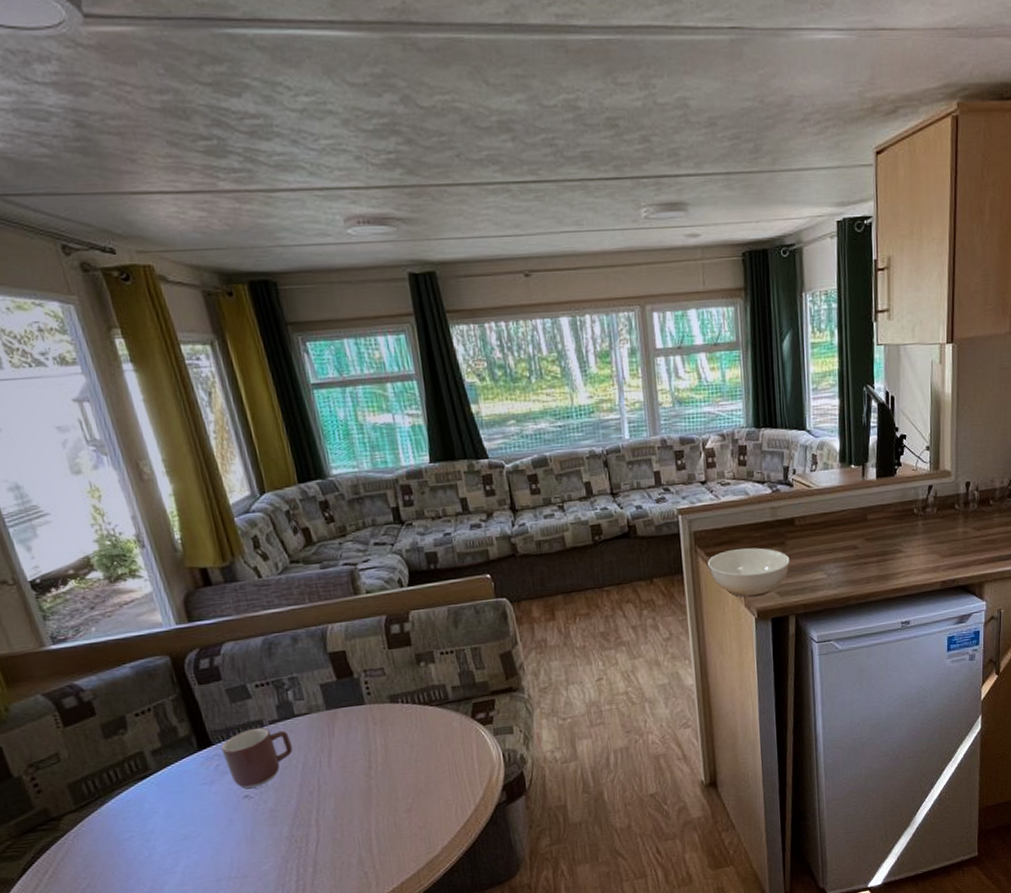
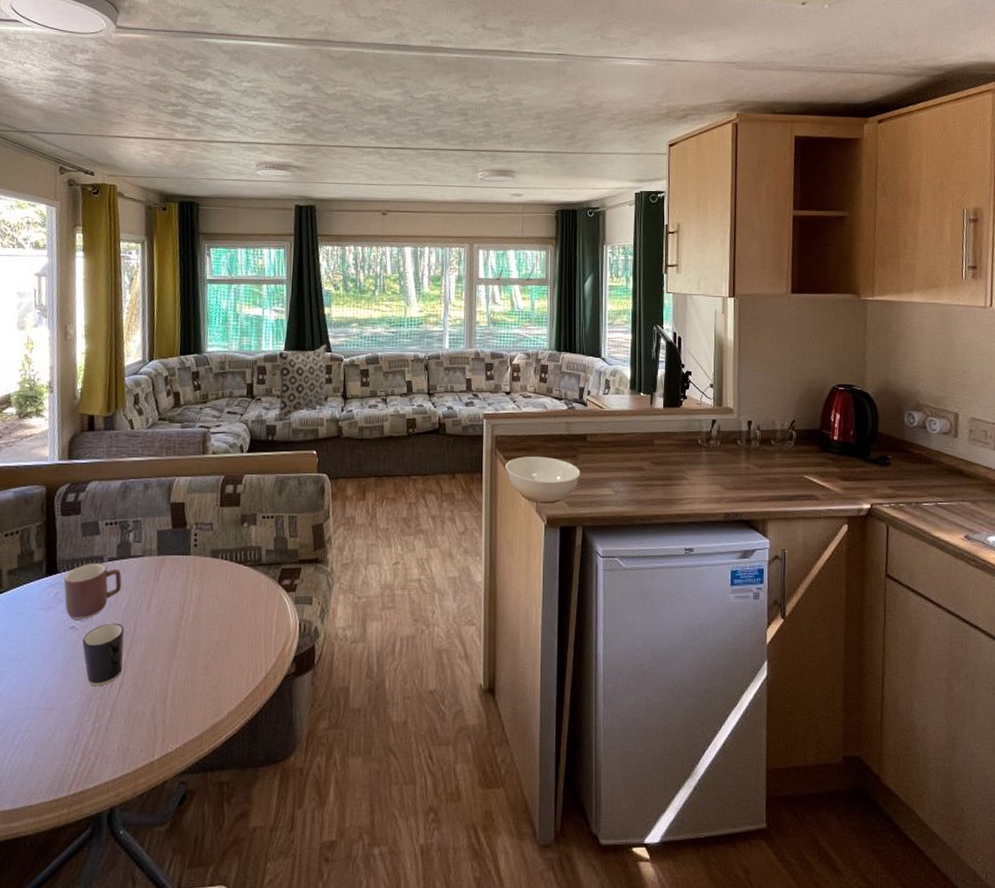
mug: none [261,784,316,848] -> present [82,623,125,686]
pillow: none [423,449,494,545] -> present [278,344,327,420]

